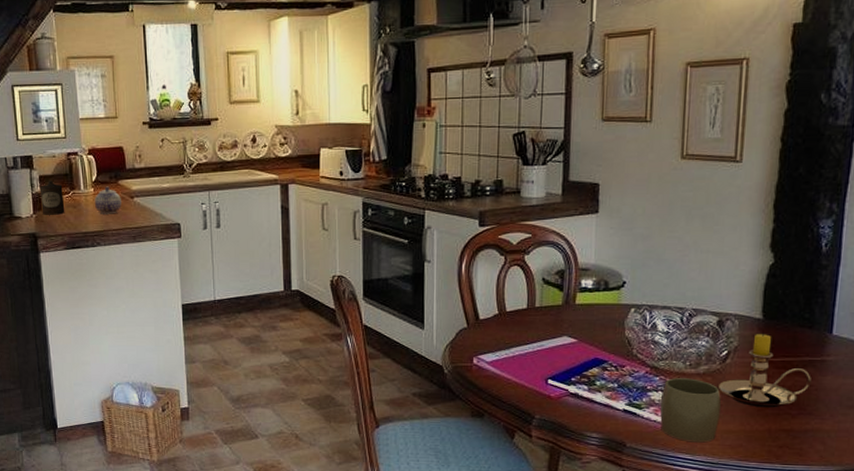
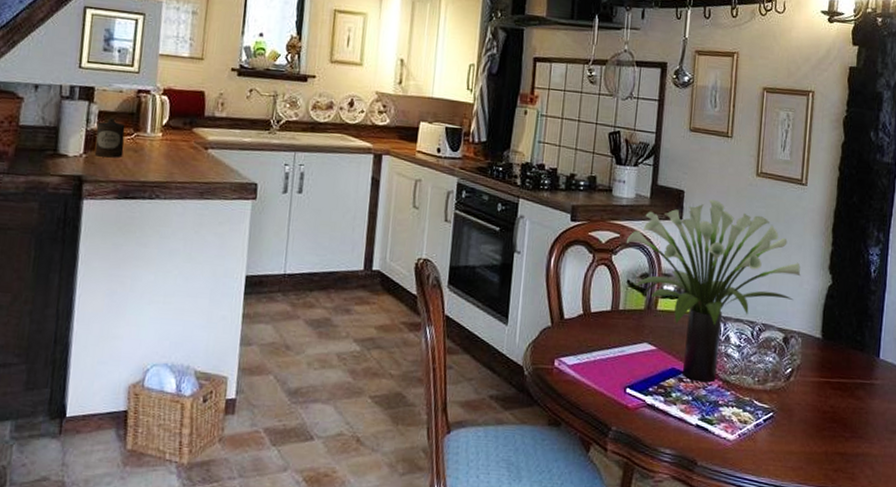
teapot: present [94,186,122,214] -> none [160,132,194,165]
flower arrangement: none [538,189,737,370] -> present [626,200,801,383]
mug: present [659,378,722,443] -> none [729,393,785,464]
candlestick: present [717,333,811,408] -> none [782,352,862,430]

